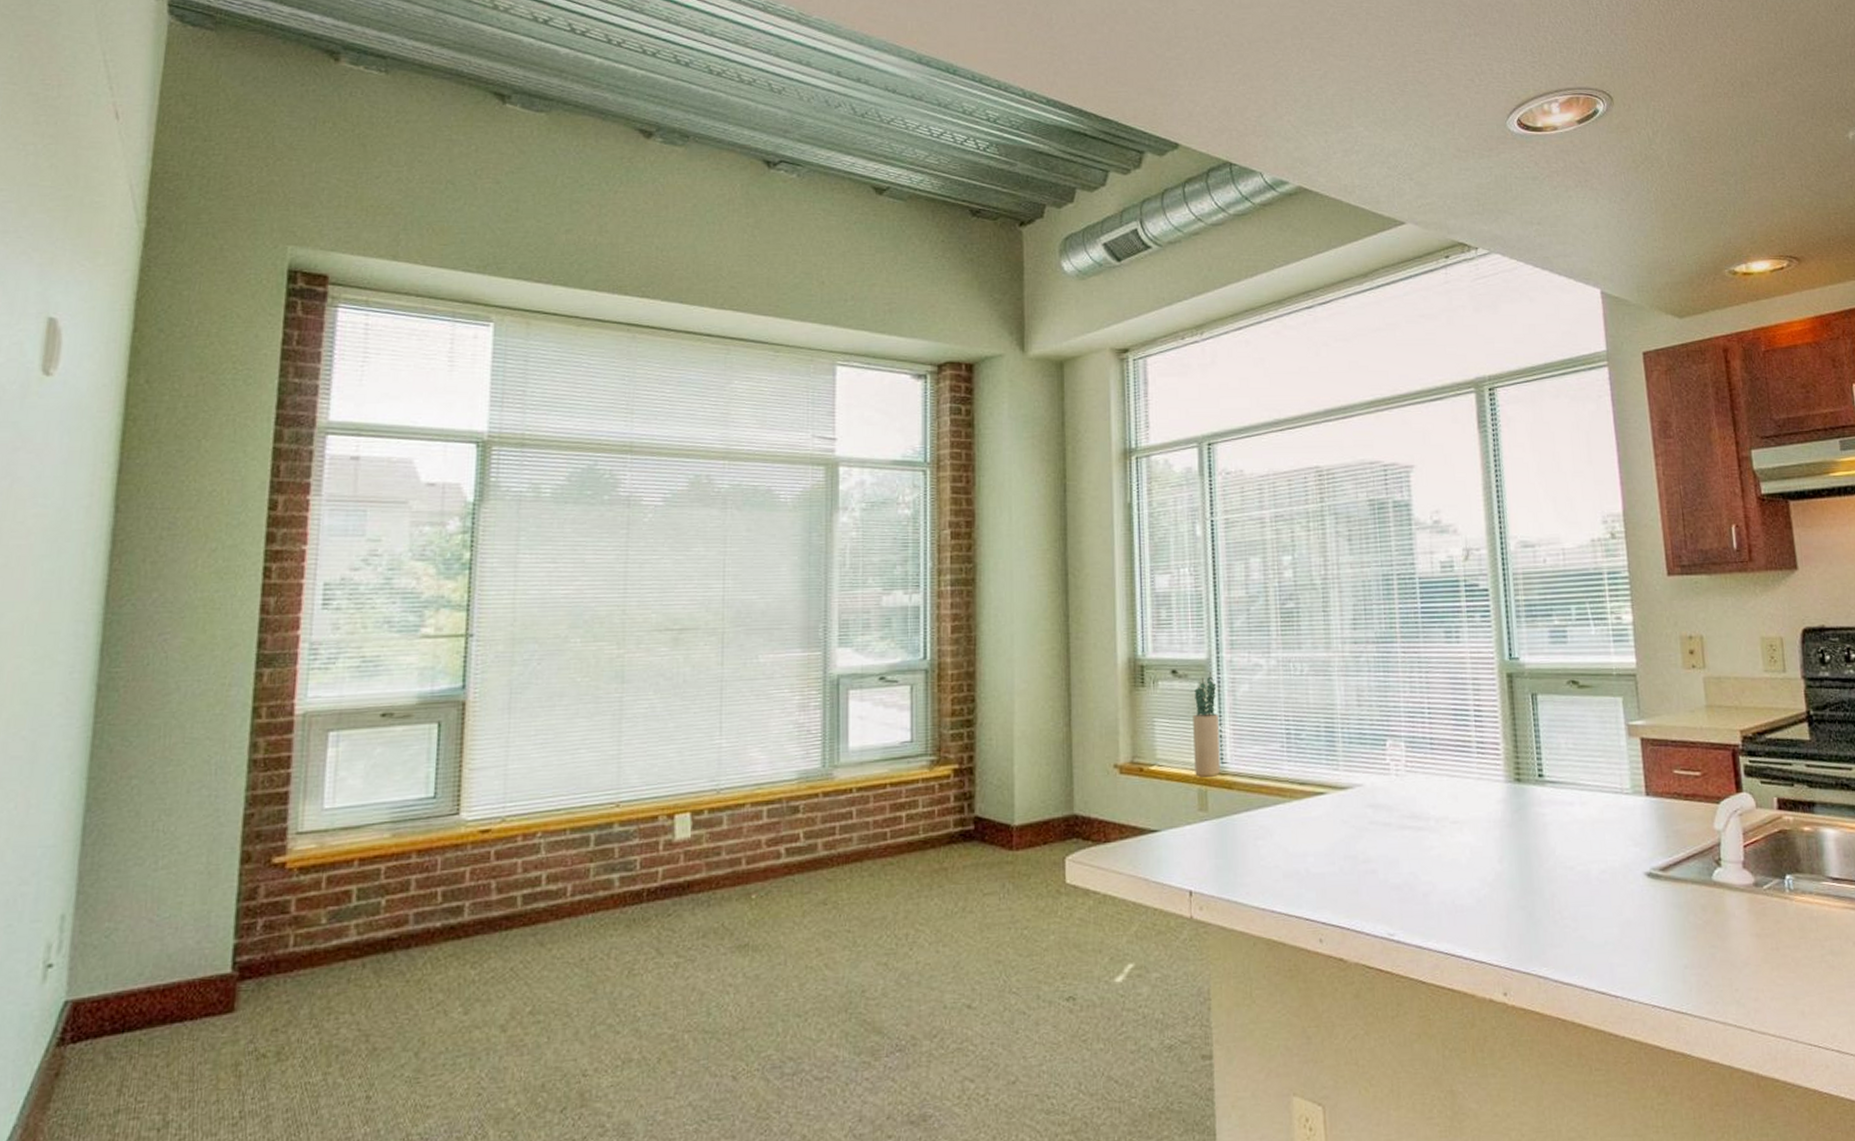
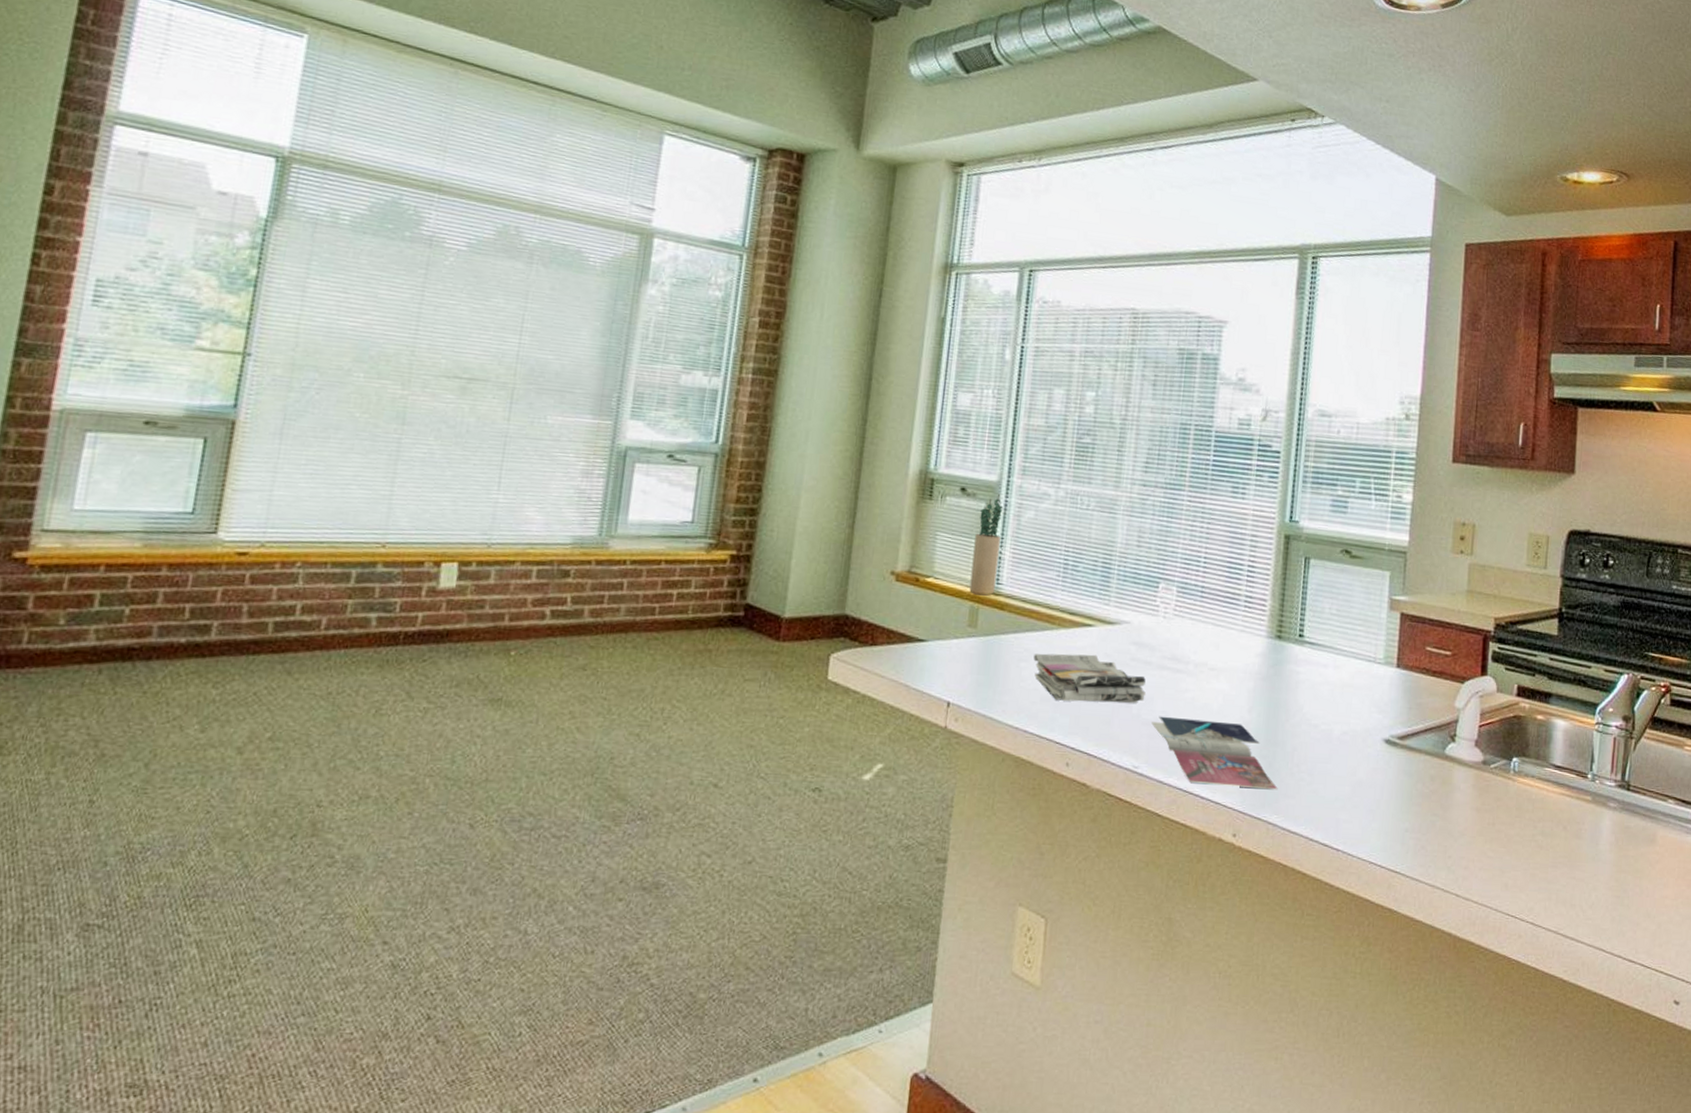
magazine: none [1270,823,1543,944] -> present [1033,653,1278,790]

